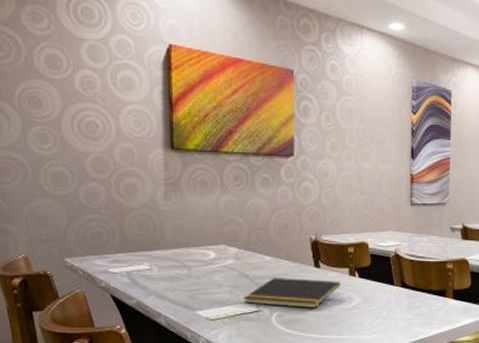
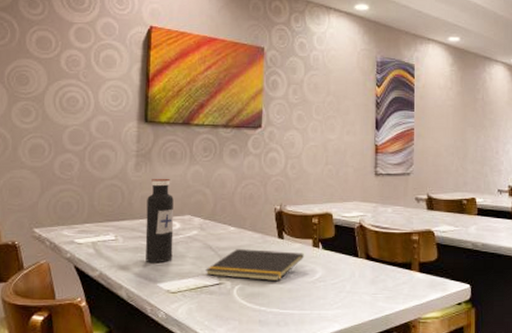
water bottle: none [179,208,210,291] -> present [145,179,174,262]

